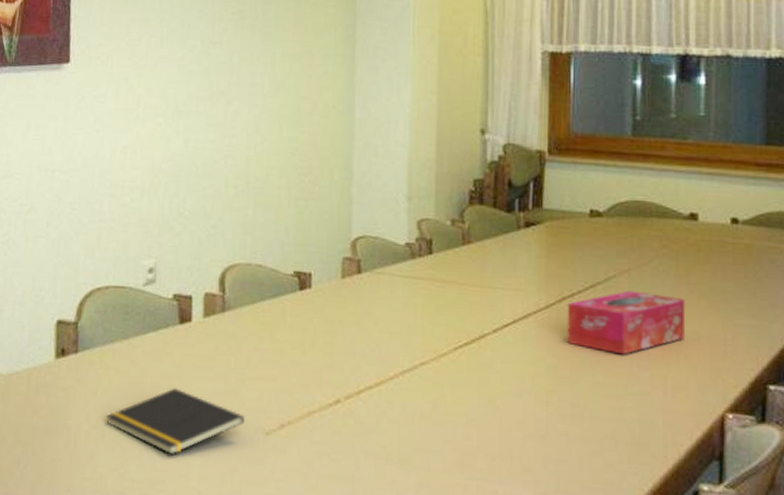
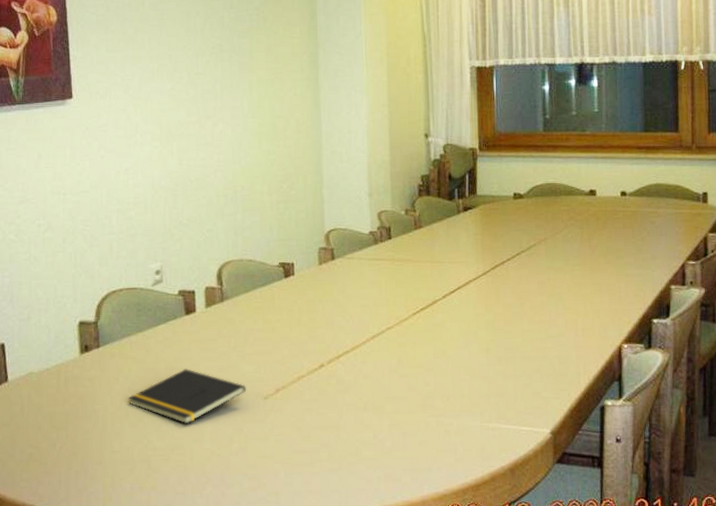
tissue box: present [567,290,686,355] -> none [499,255,590,306]

